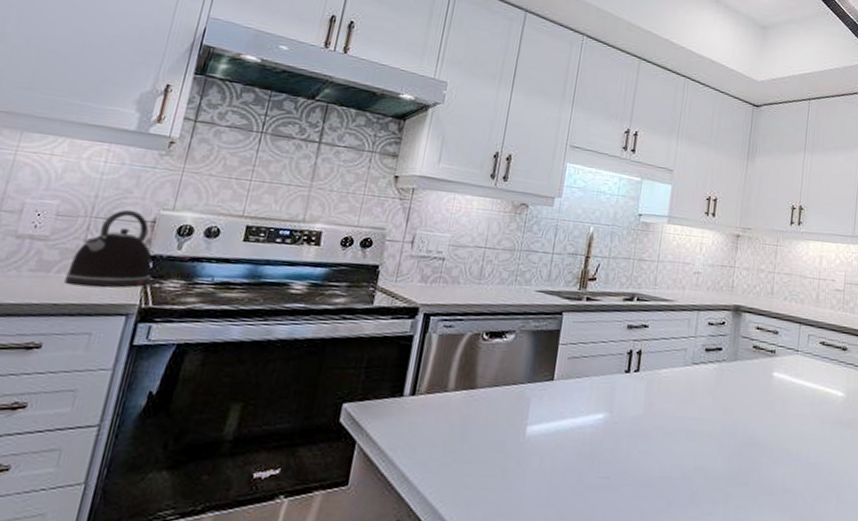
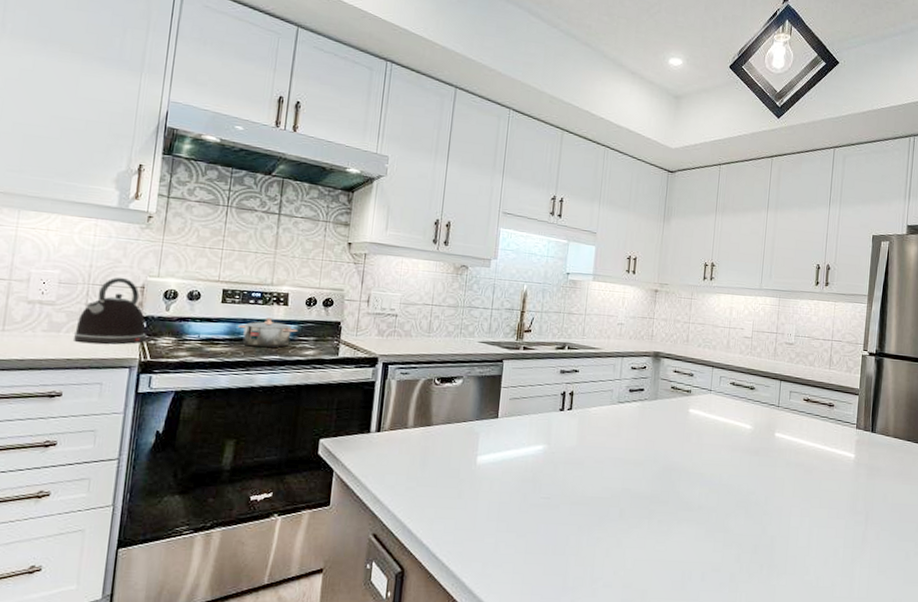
cooking pot: none [260,259,329,295] -> present [238,317,298,348]

